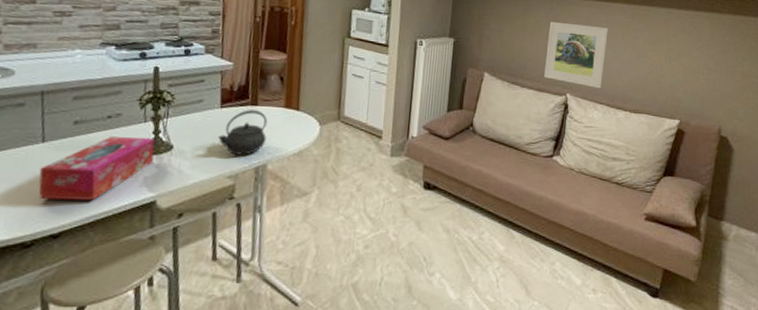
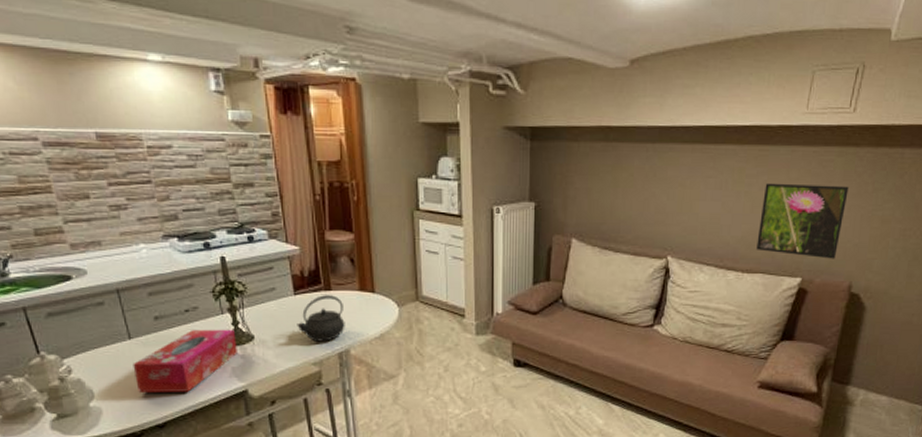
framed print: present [544,22,608,89] -> none [641,174,716,248]
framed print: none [642,37,715,106] -> present [756,183,849,259]

